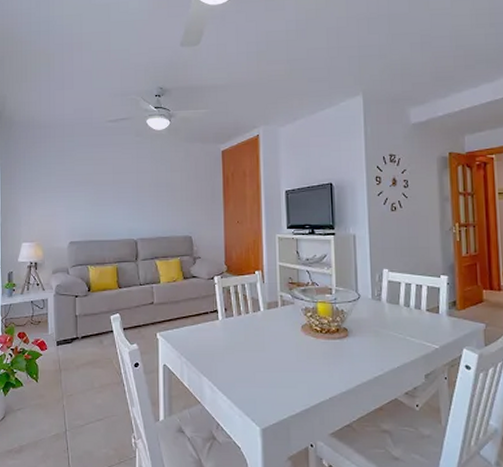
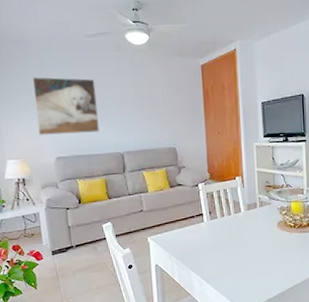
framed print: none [53,160,114,219] -> present [32,77,99,135]

